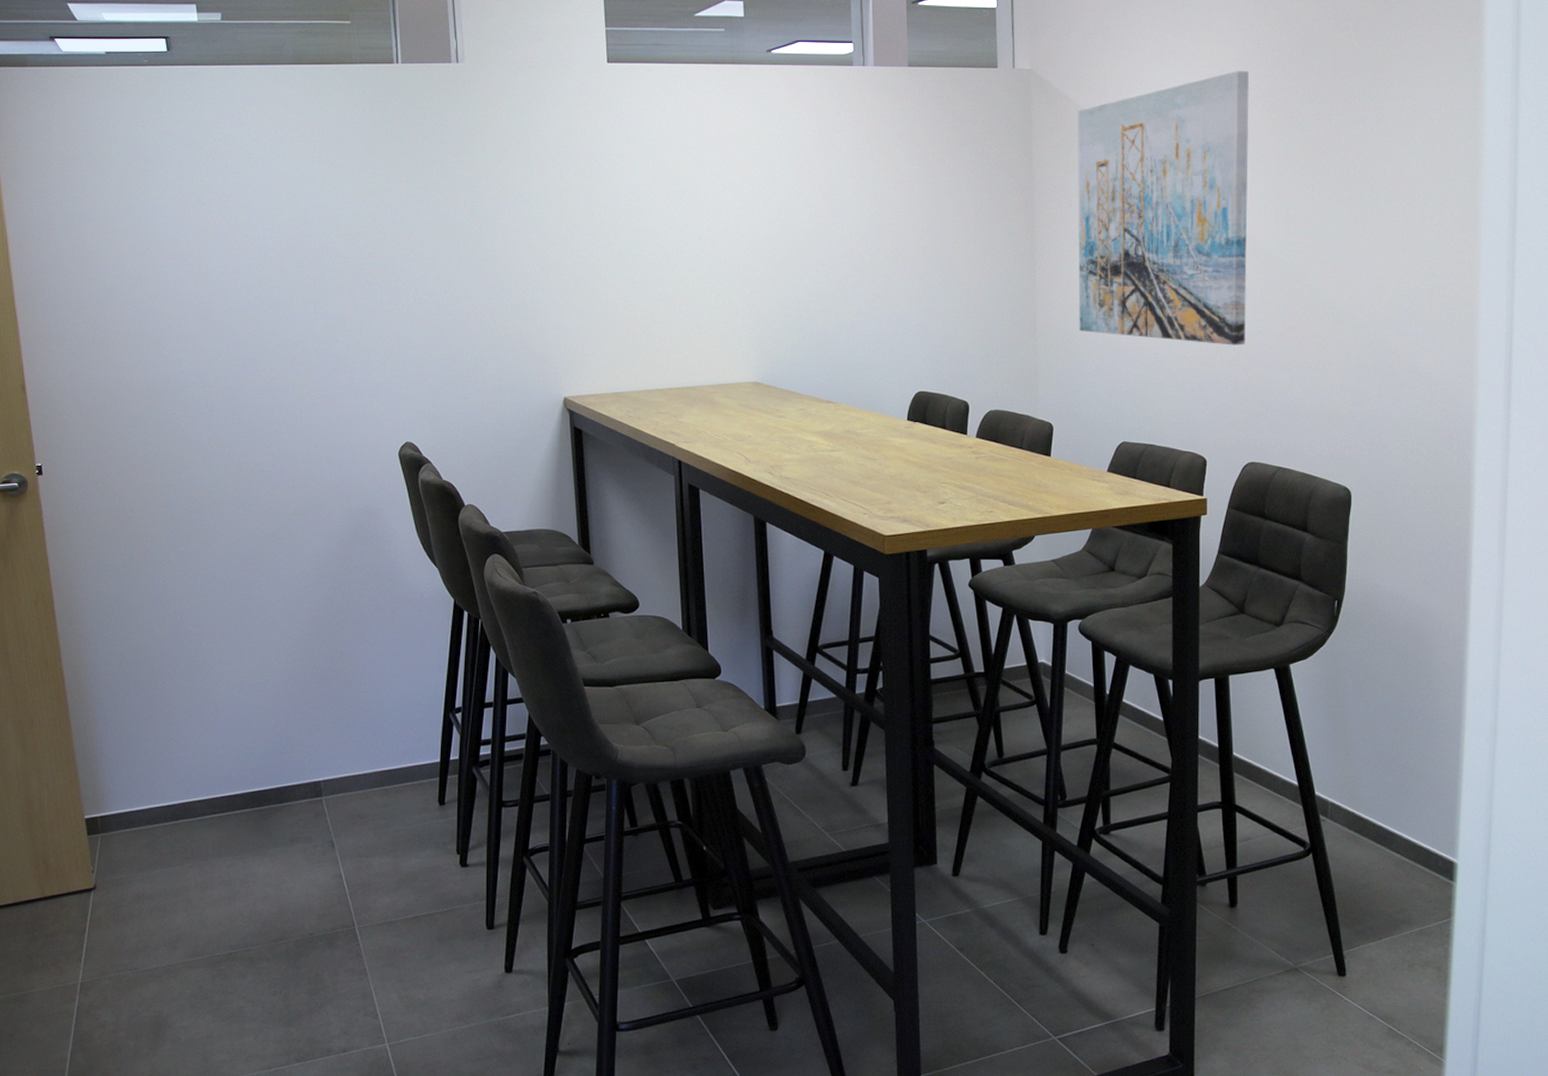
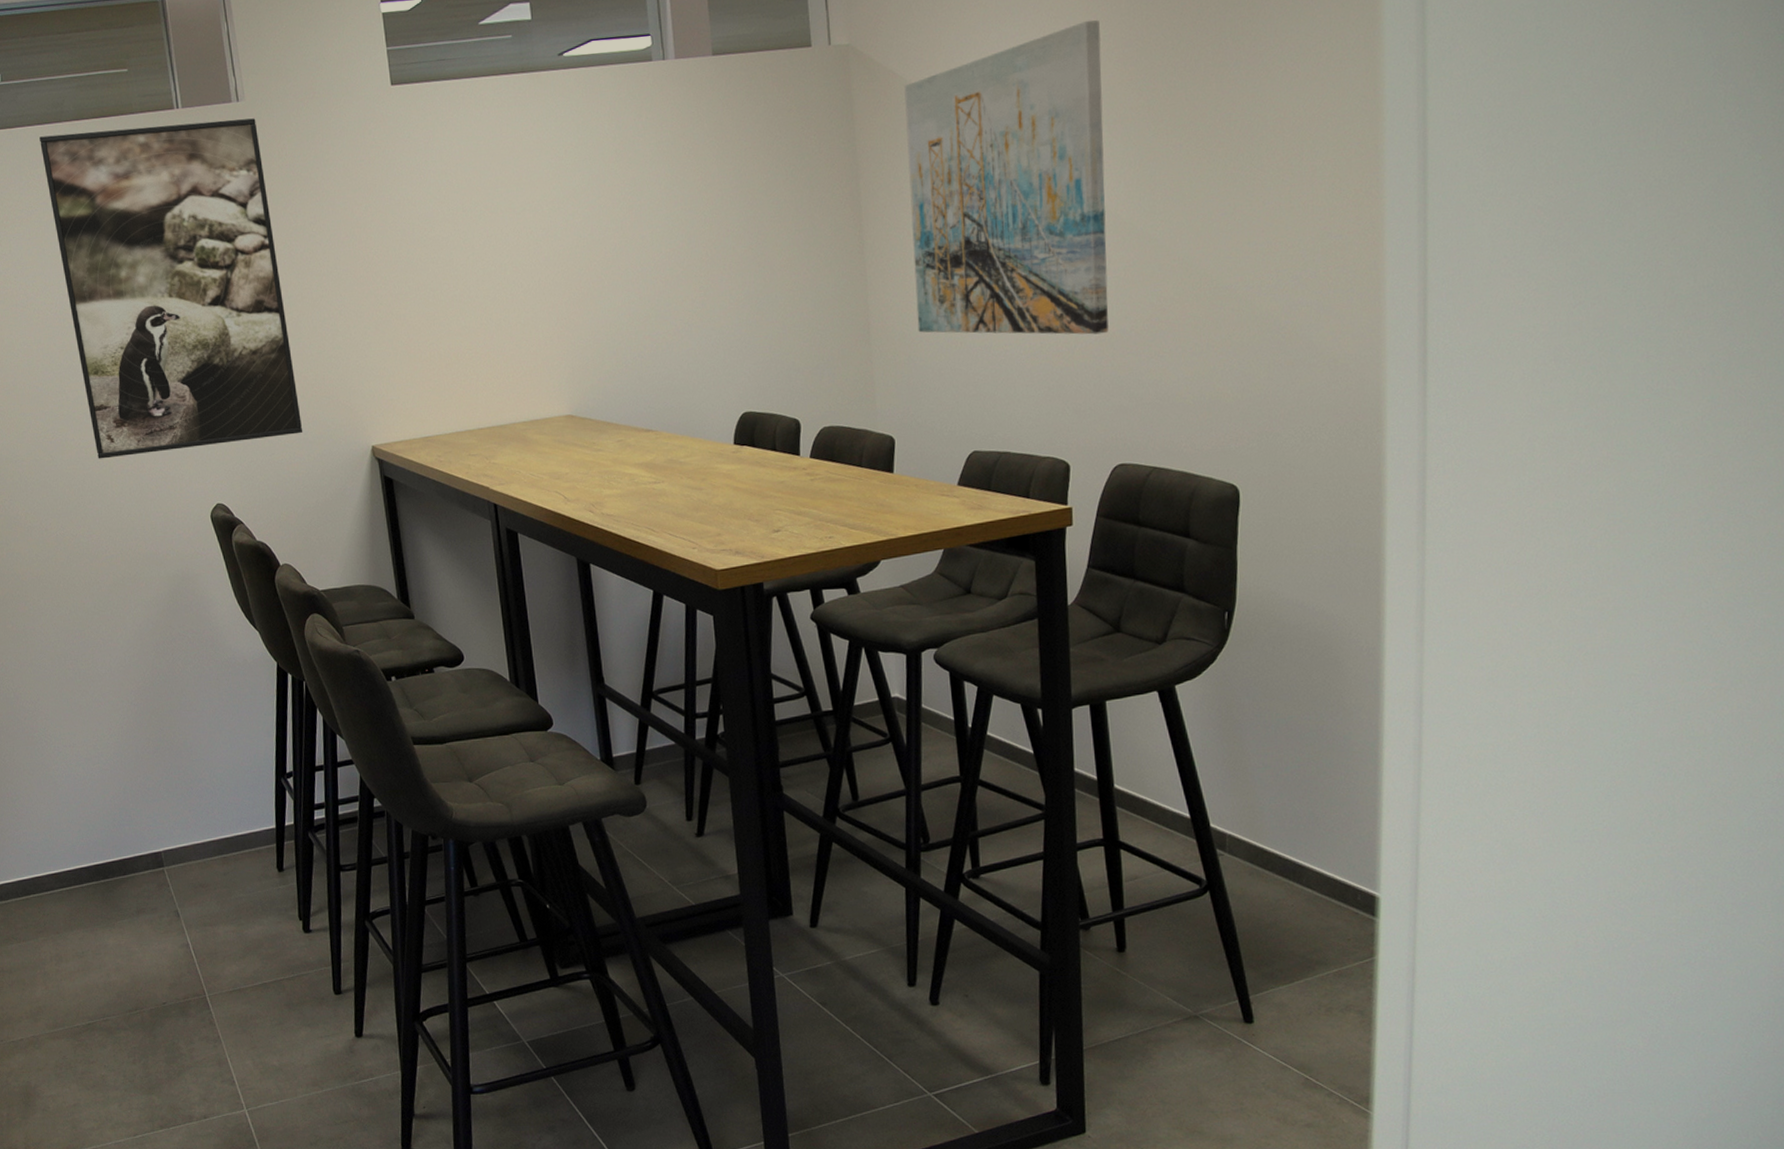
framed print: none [256,76,498,391] -> present [39,118,303,459]

